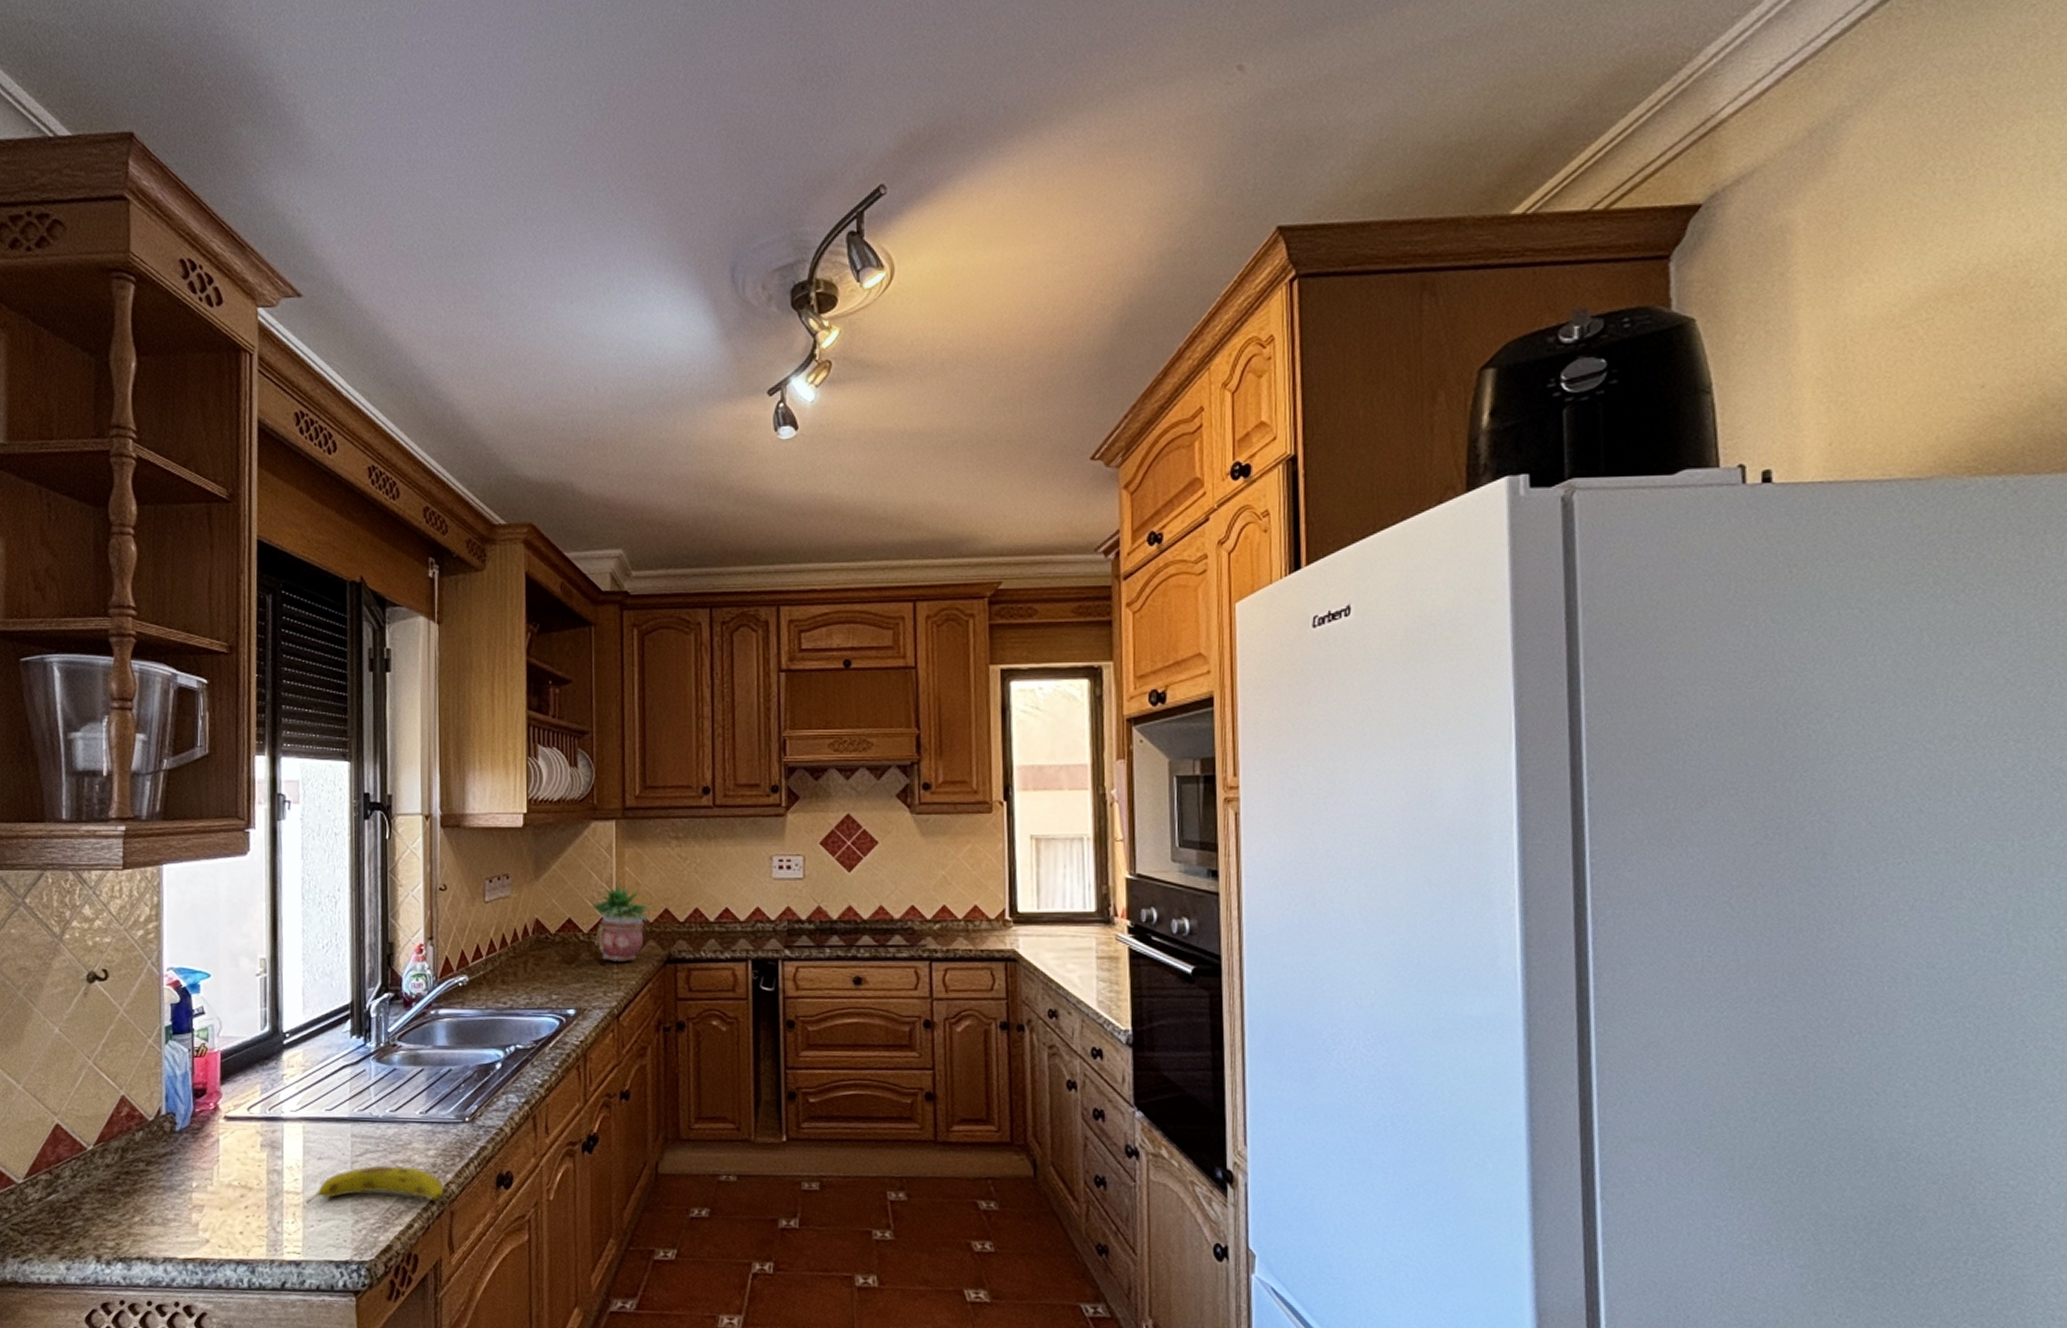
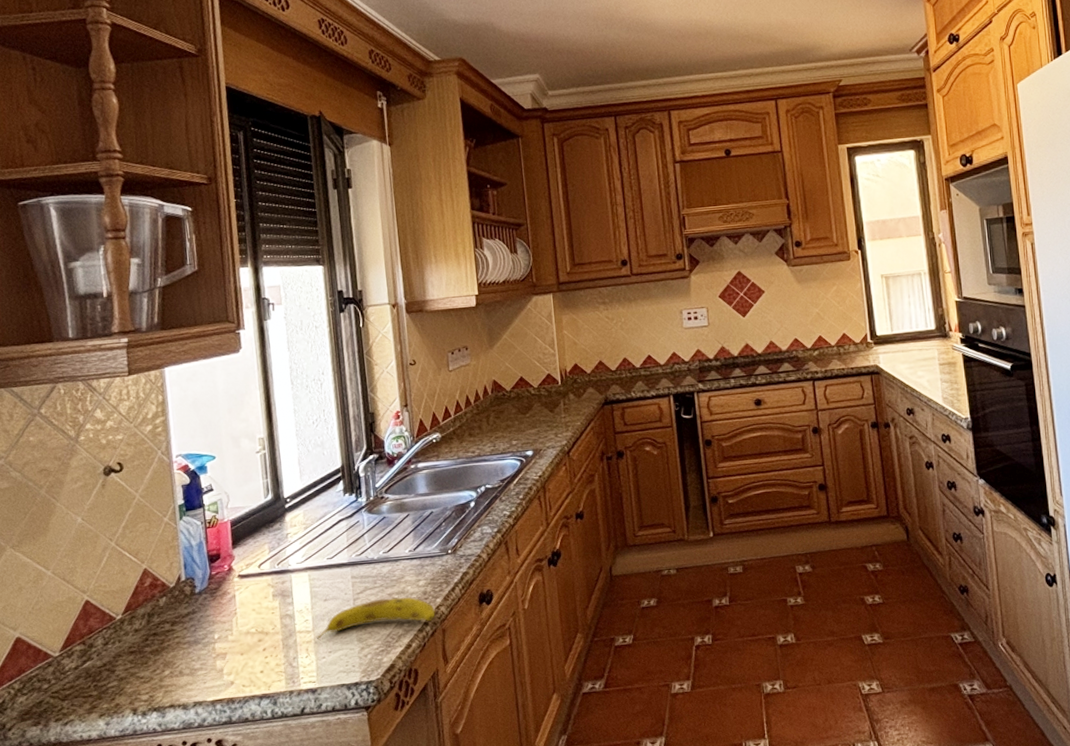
potted plant: present [590,882,652,962] -> none [538,344,589,408]

